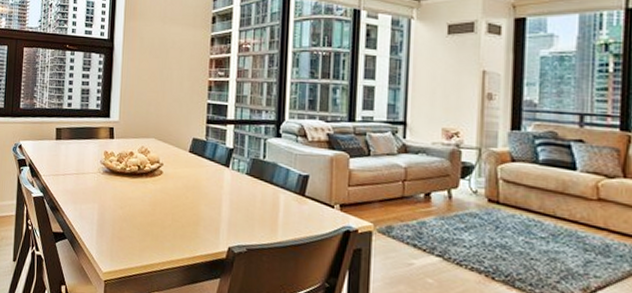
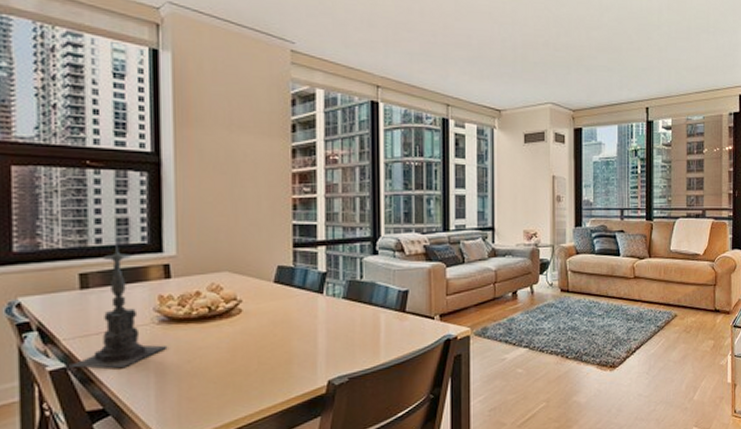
candle holder: none [45,104,108,205] -> present [69,239,168,369]

